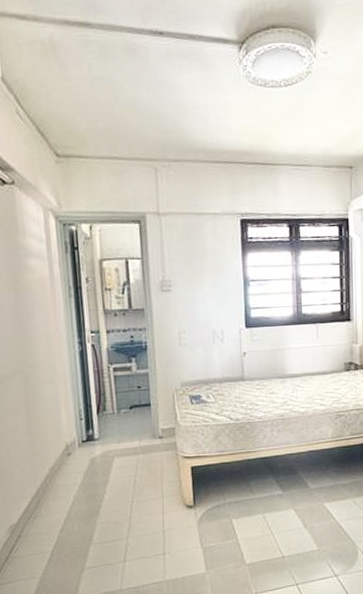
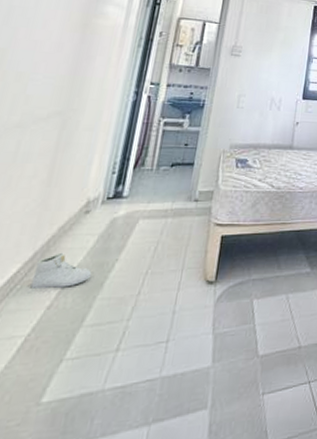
sneaker: none [41,488,88,517] -> present [30,252,92,288]

